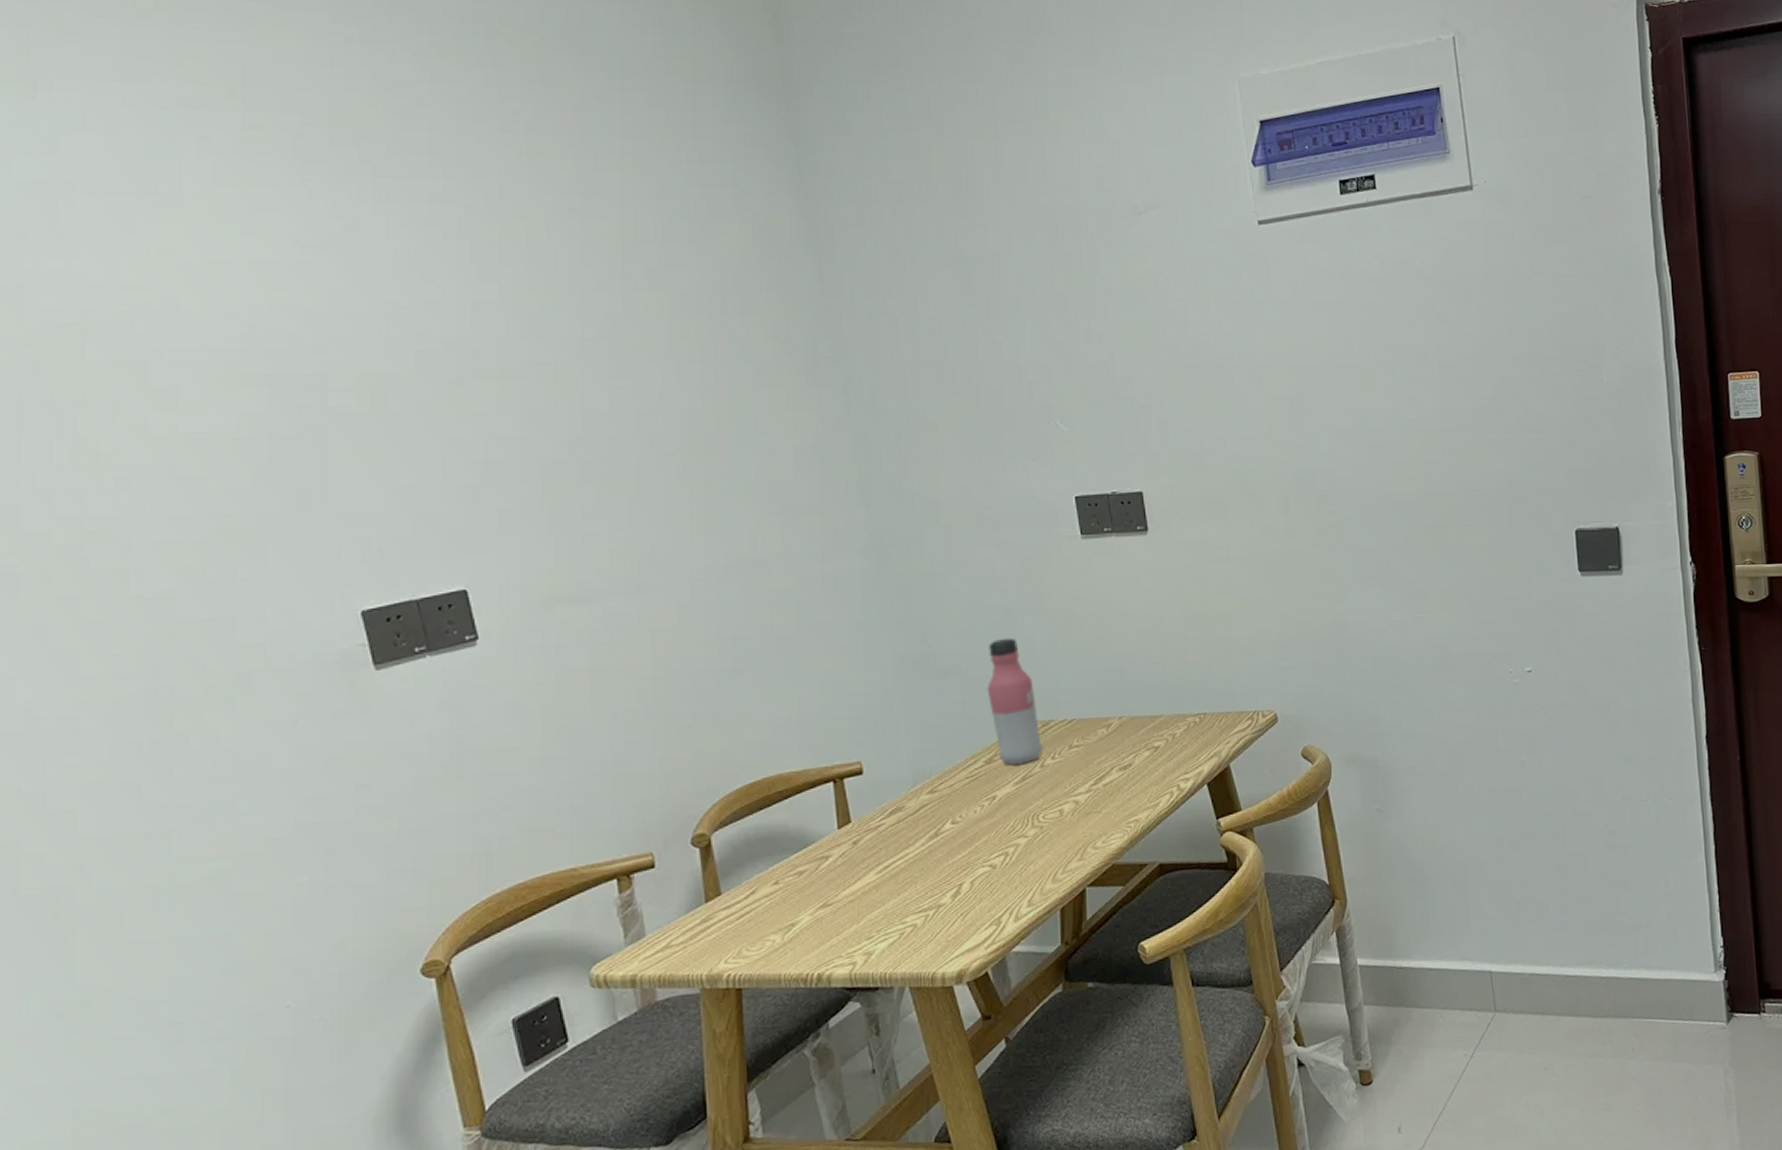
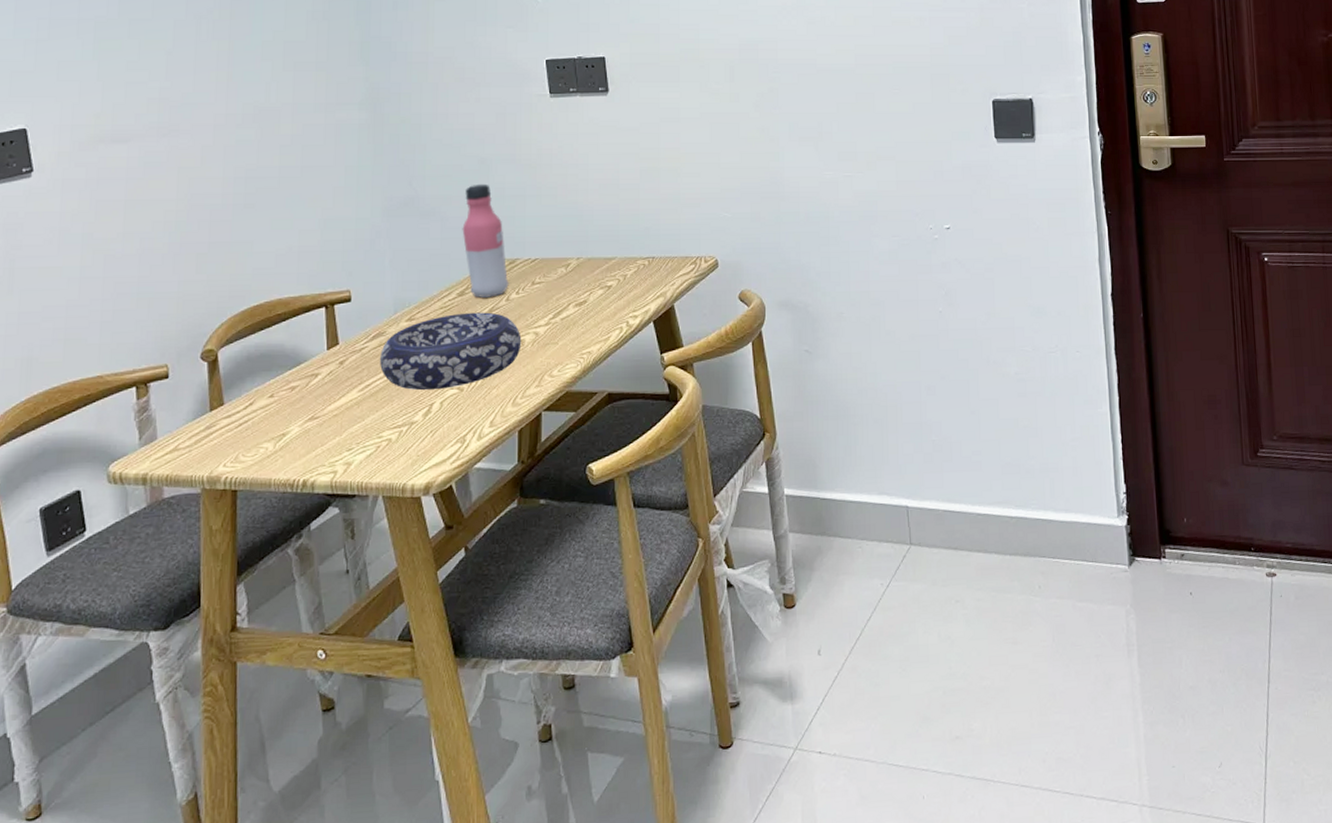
decorative bowl: none [899,780,1060,870] -> present [380,312,522,391]

